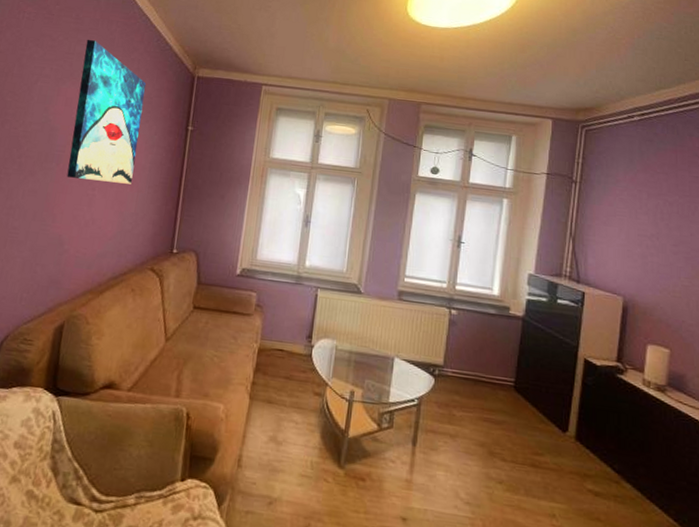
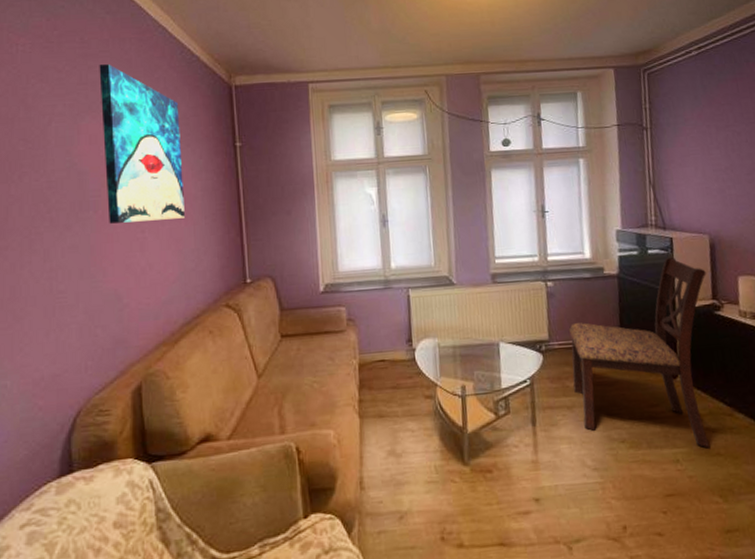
chair: none [459,310,614,511] -> present [568,257,710,448]

